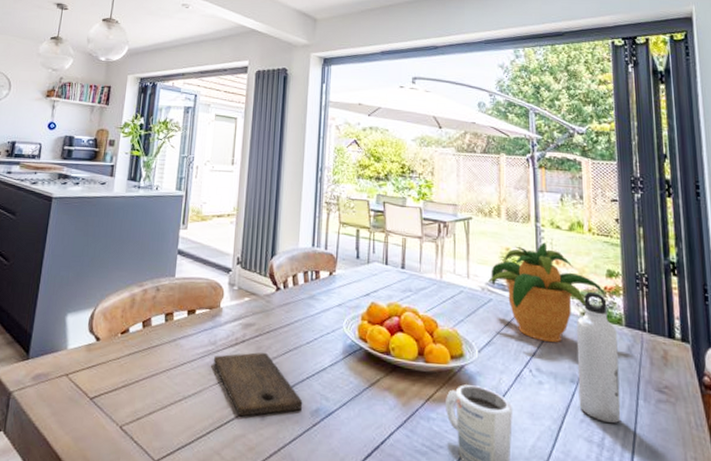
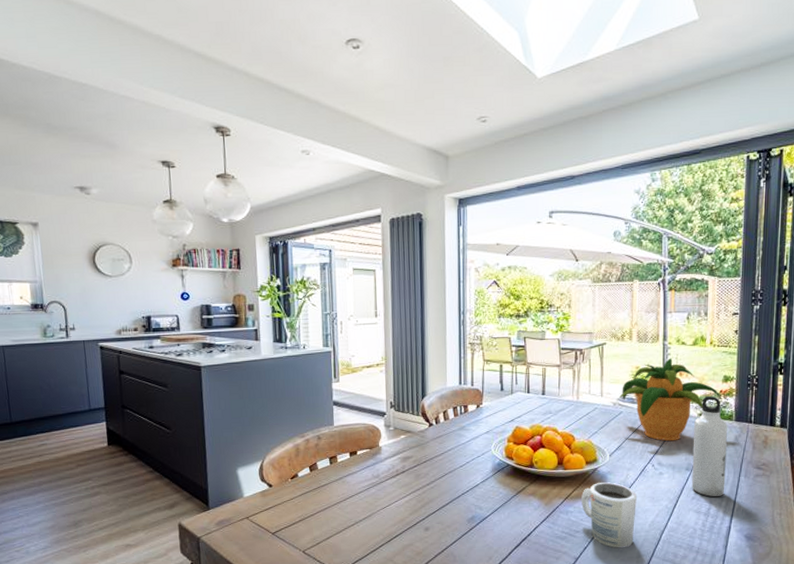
cutting board: present [213,352,303,417] -> none [378,478,460,531]

